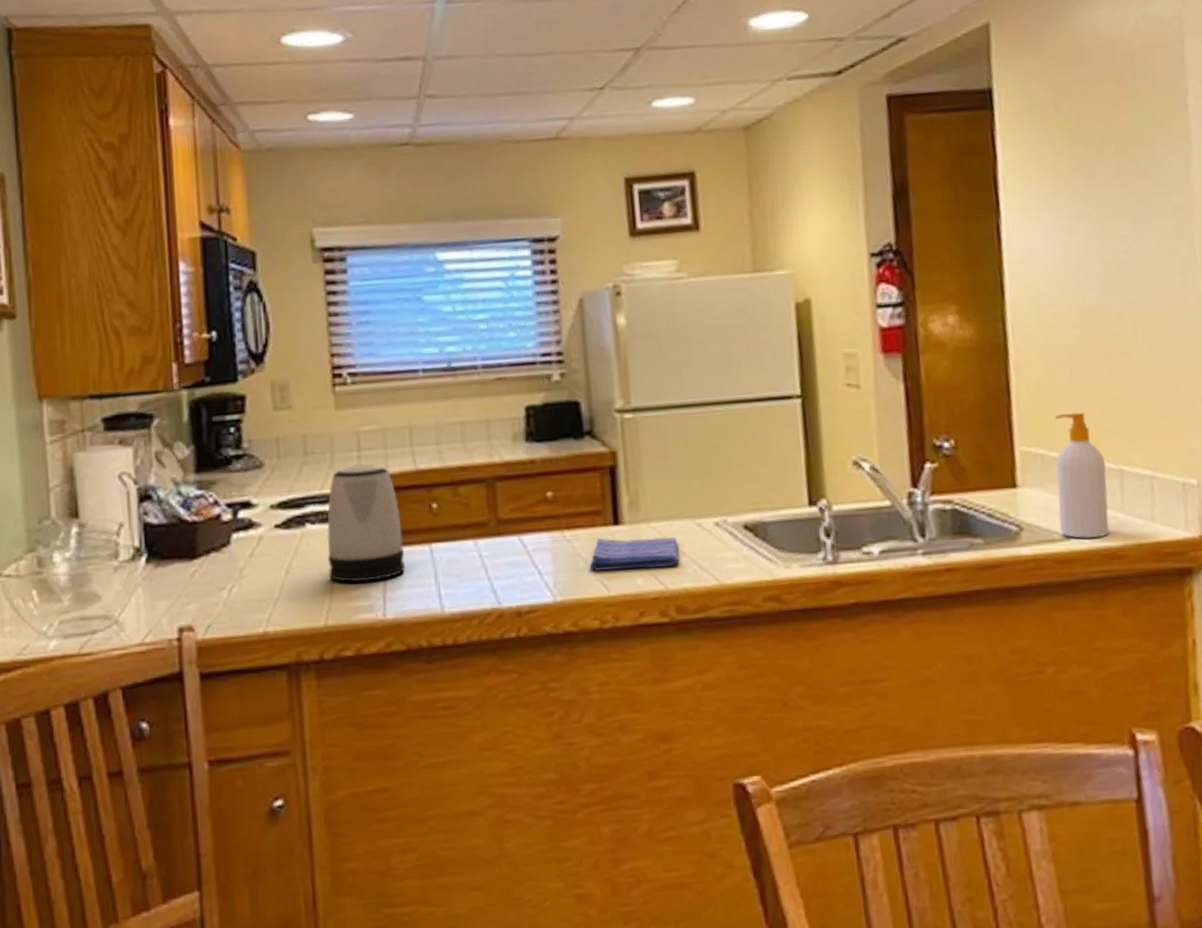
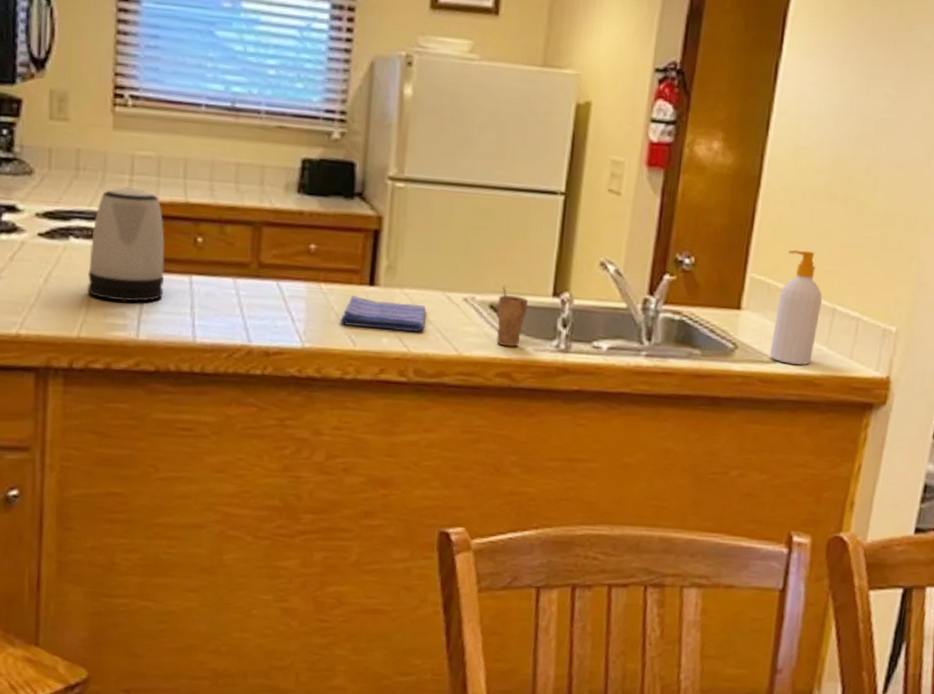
cup: none [751,503,786,568] -> present [496,286,529,347]

